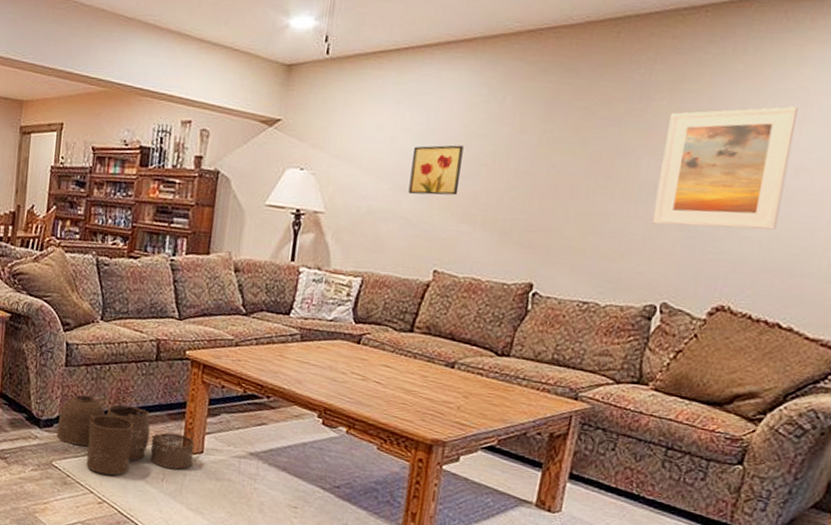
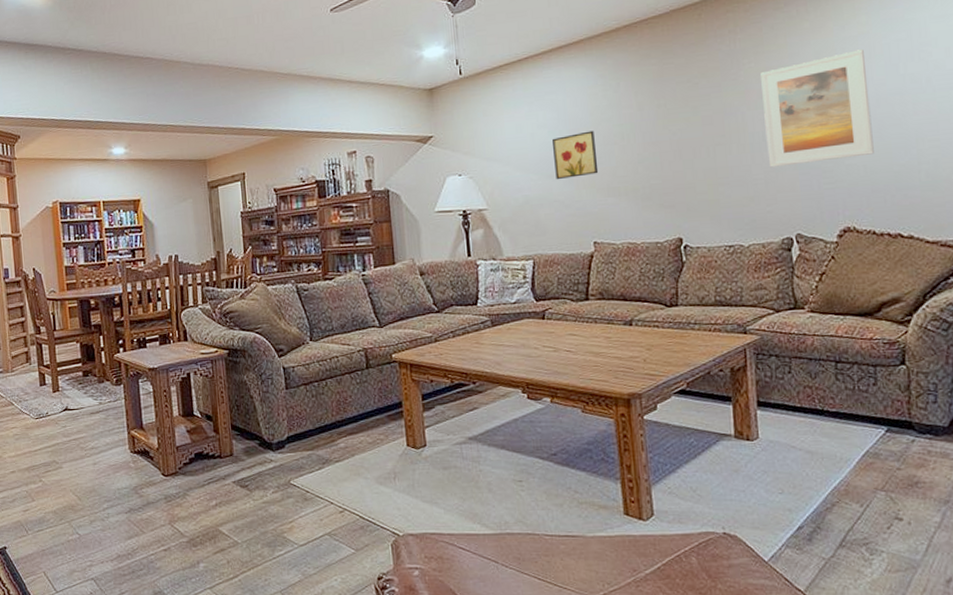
woven basket: present [56,392,195,476] -> none [288,409,419,484]

